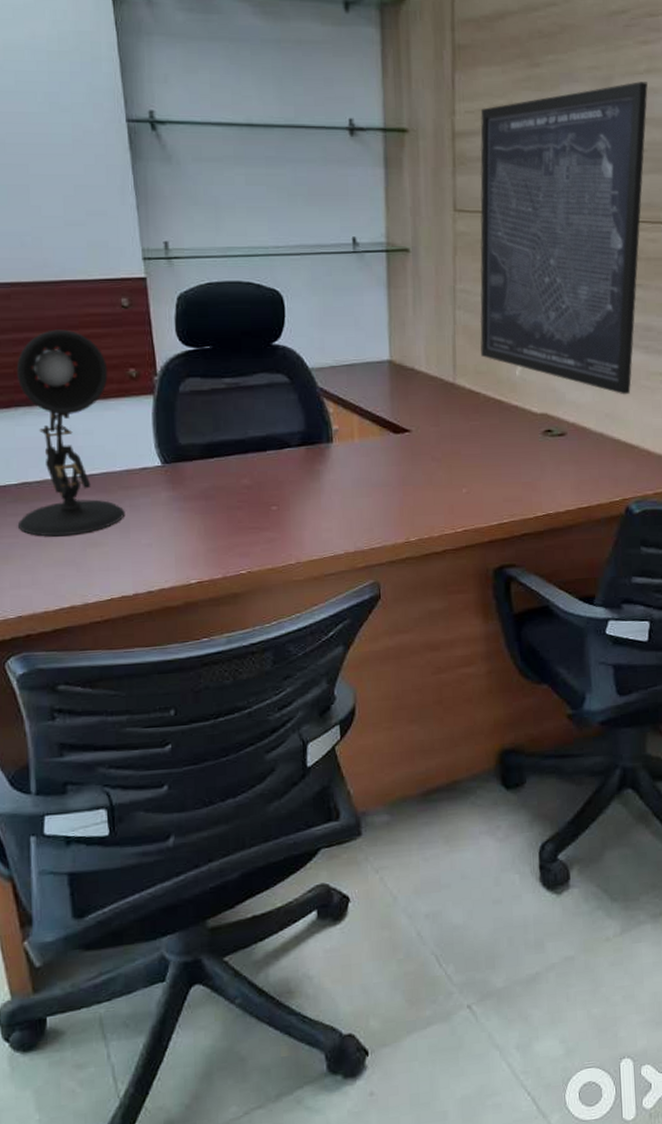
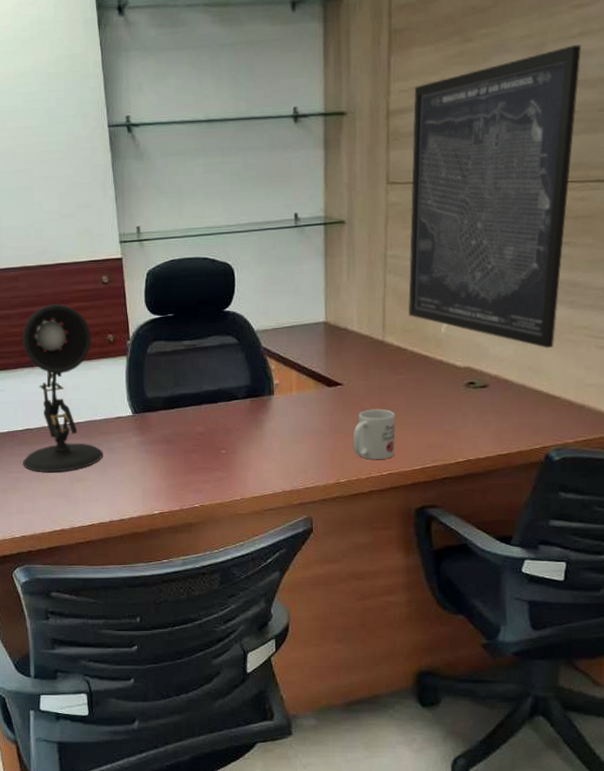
mug: none [423,458,470,515] -> present [352,409,396,459]

